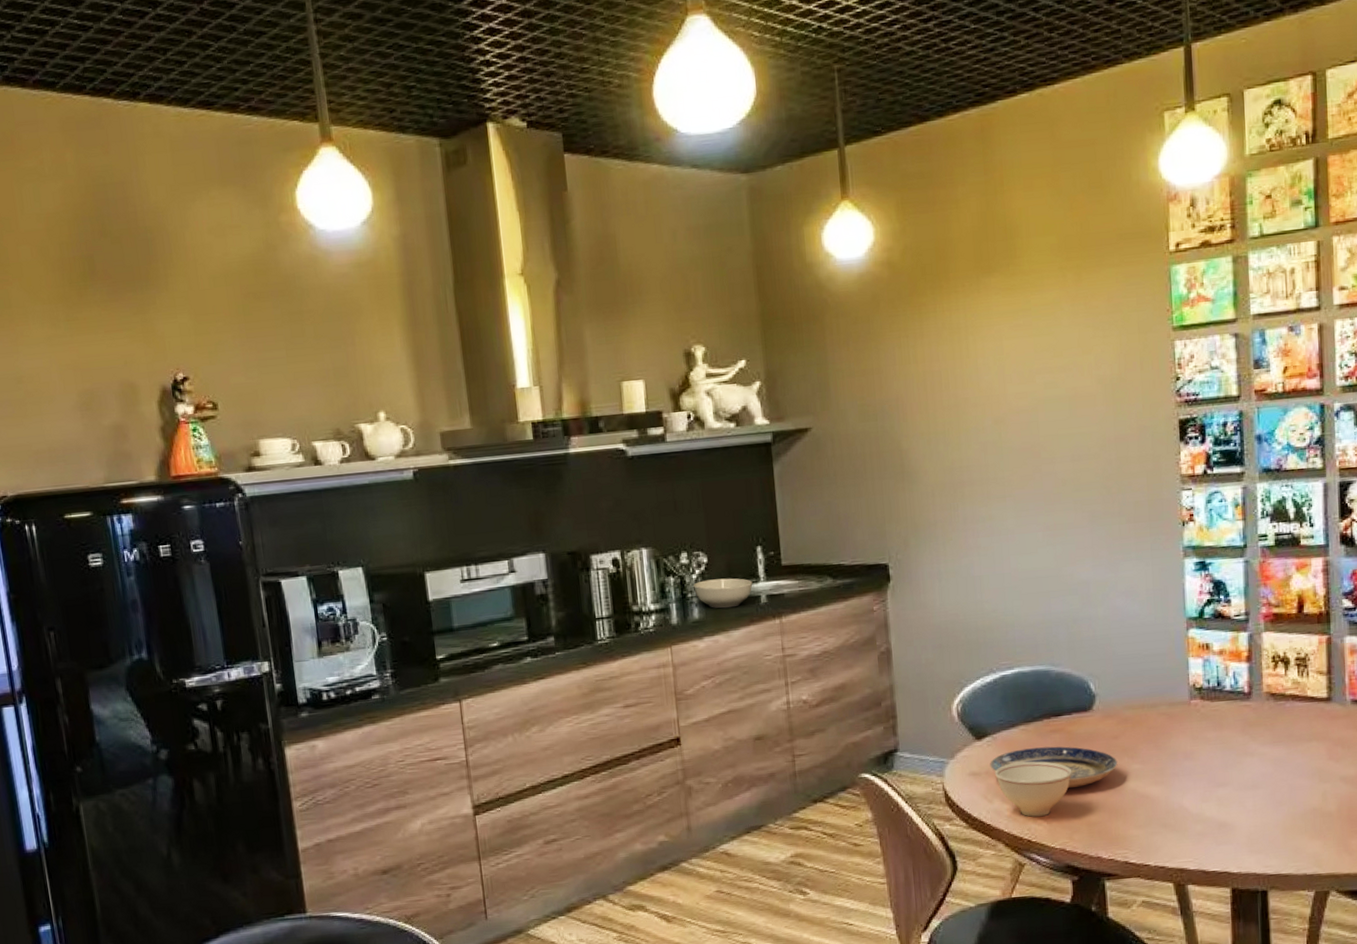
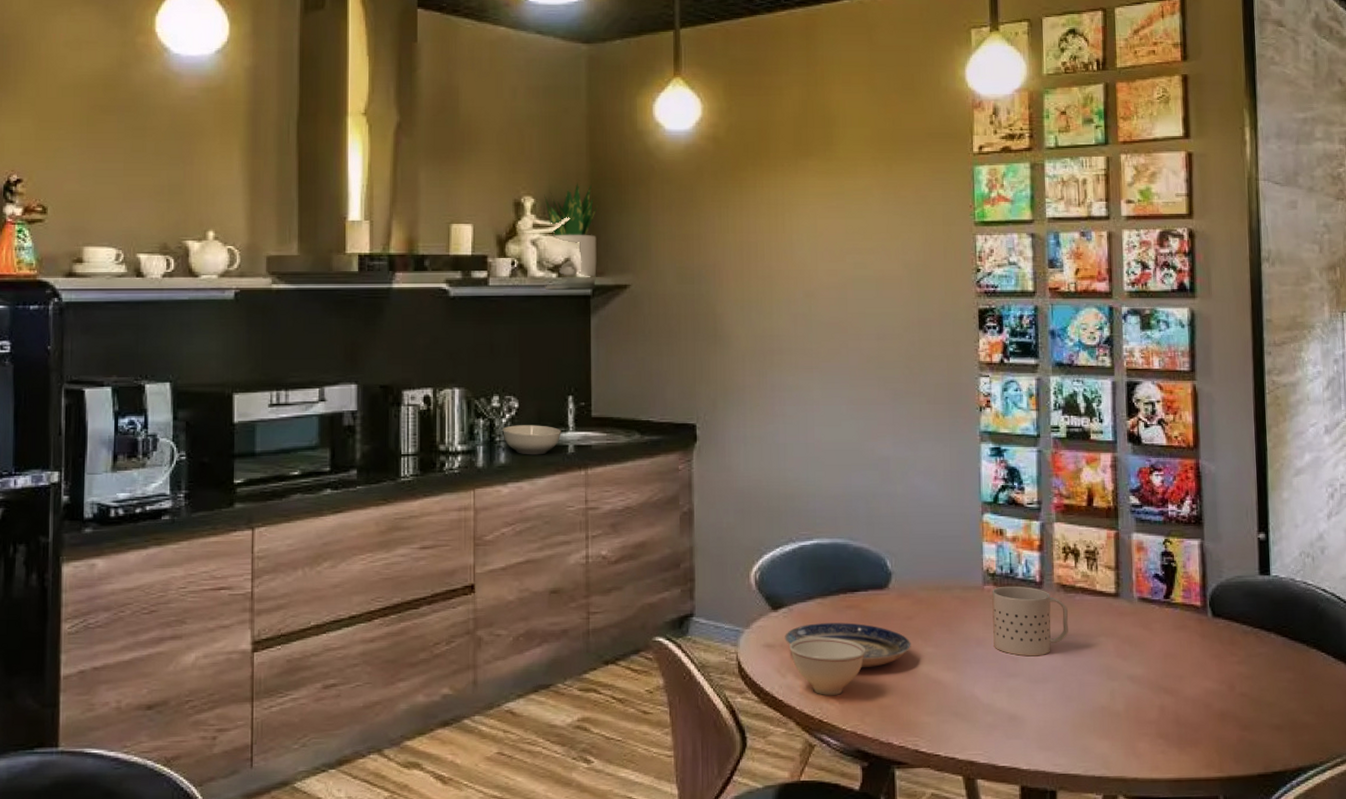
planter: none [715,326,776,441] -> present [544,183,598,291]
mug: none [1199,698,1279,766] -> present [992,585,1068,657]

